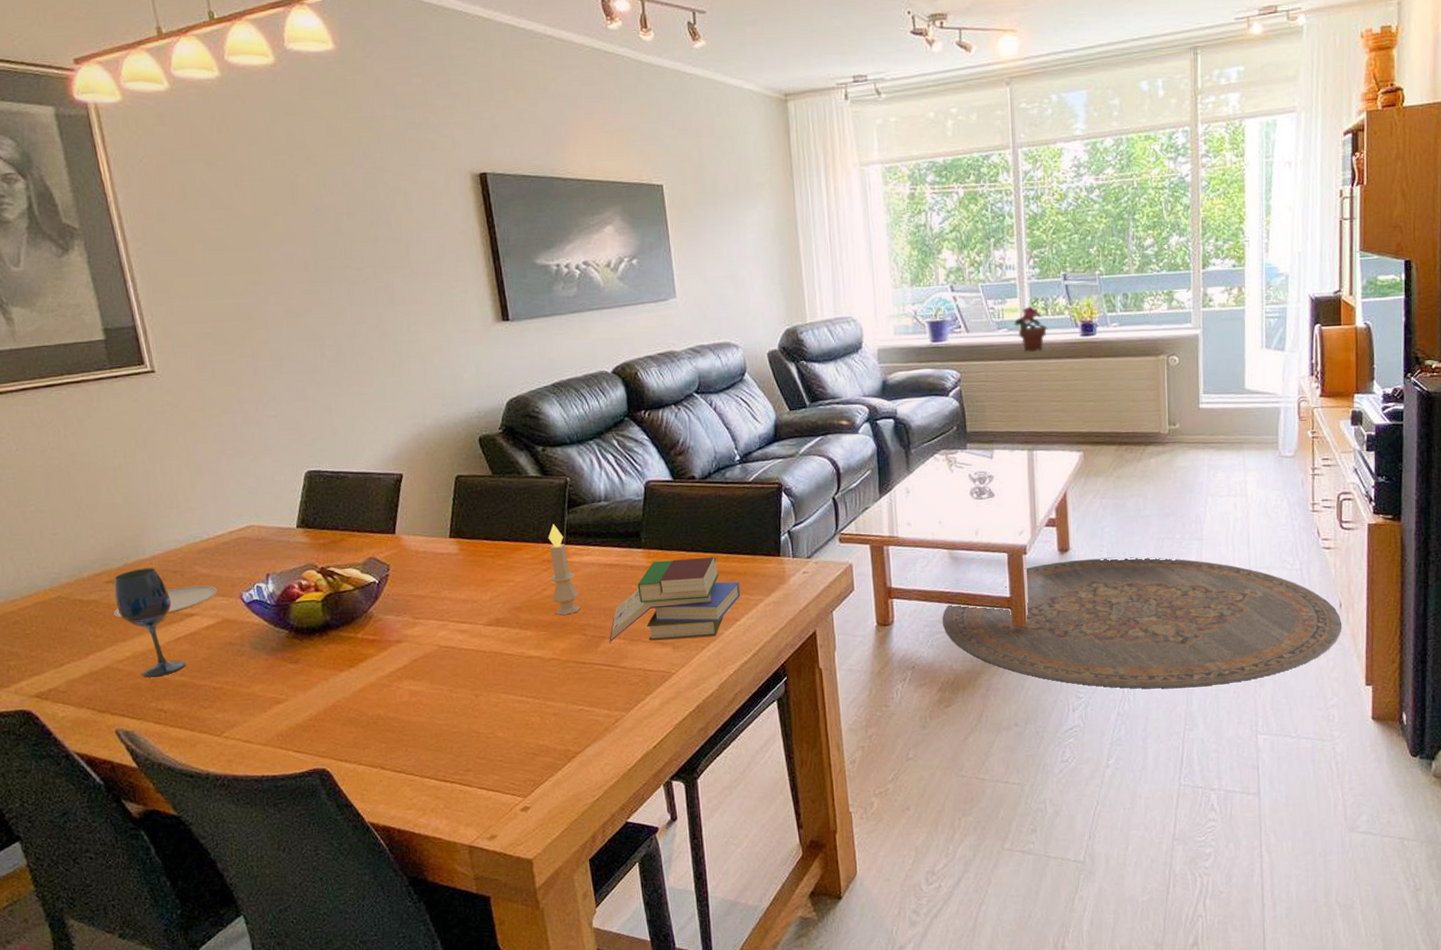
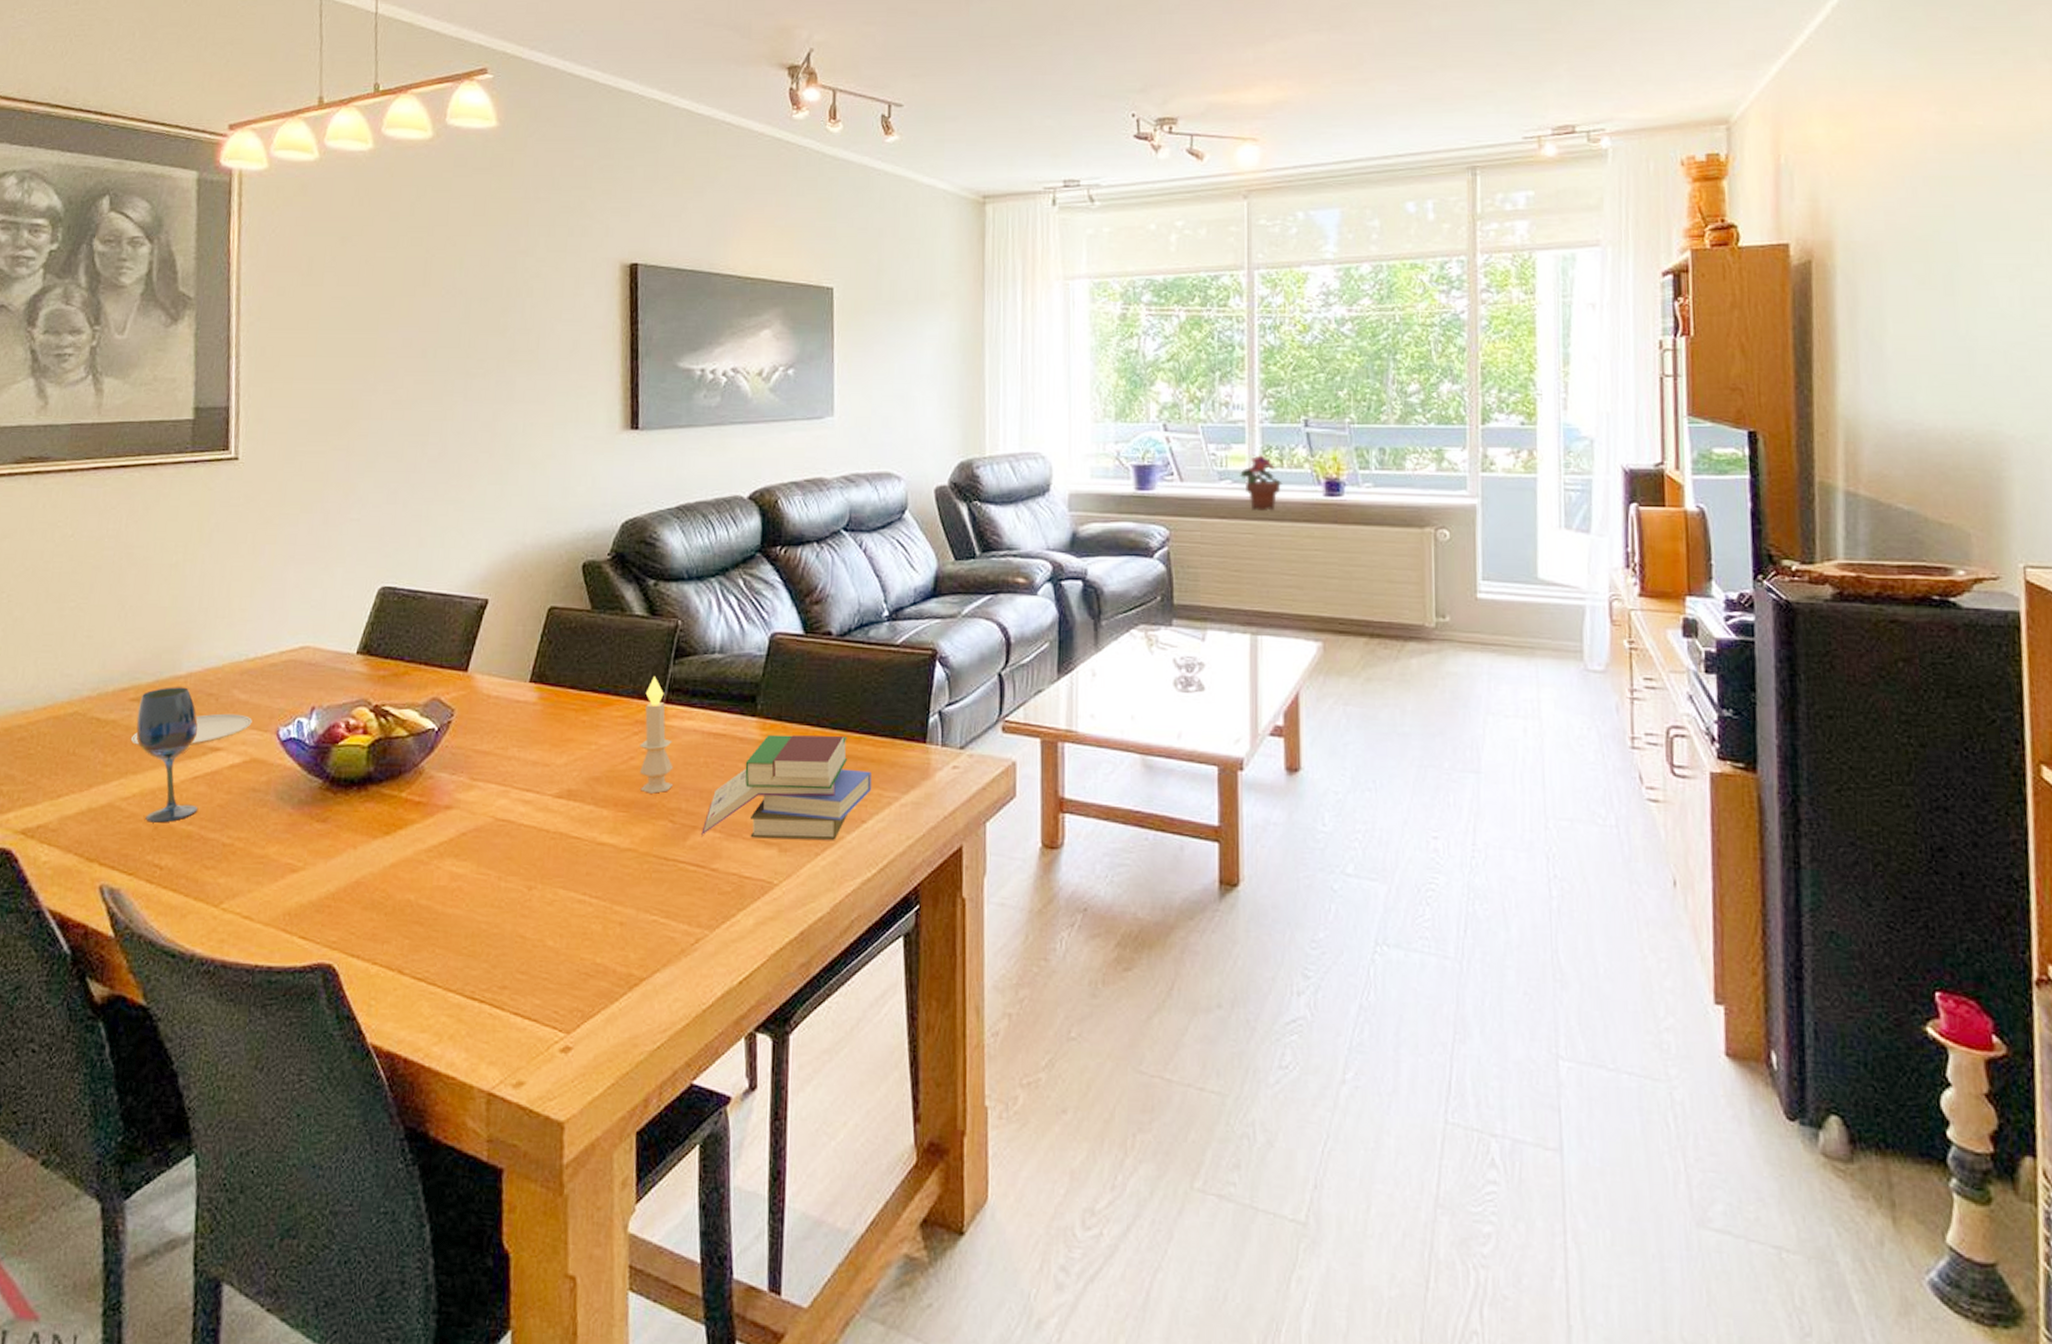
rug: present [943,557,1341,689] -> none [1128,784,1677,980]

